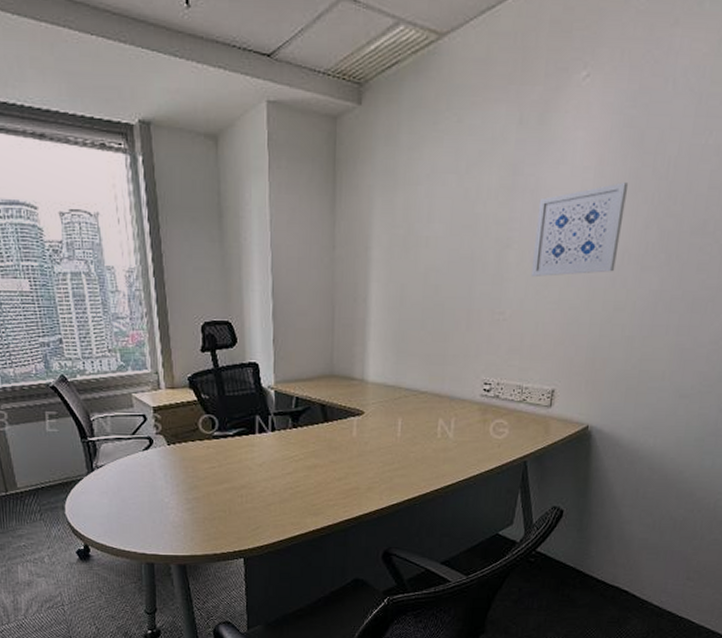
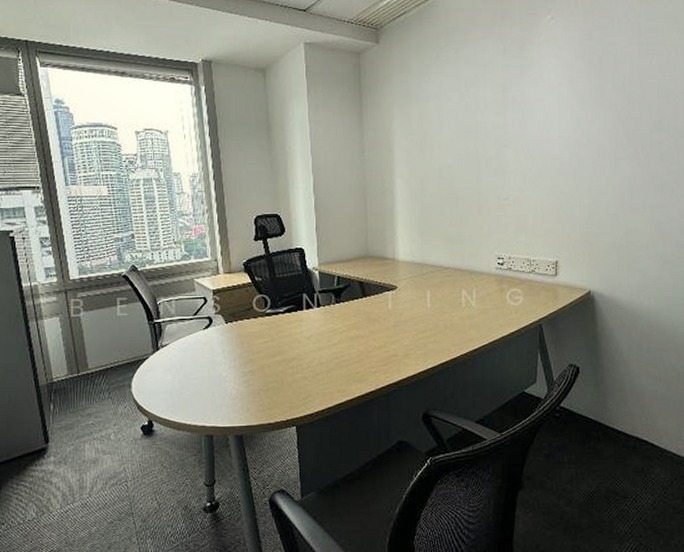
wall art: present [531,182,629,277] -> none [526,94,595,169]

